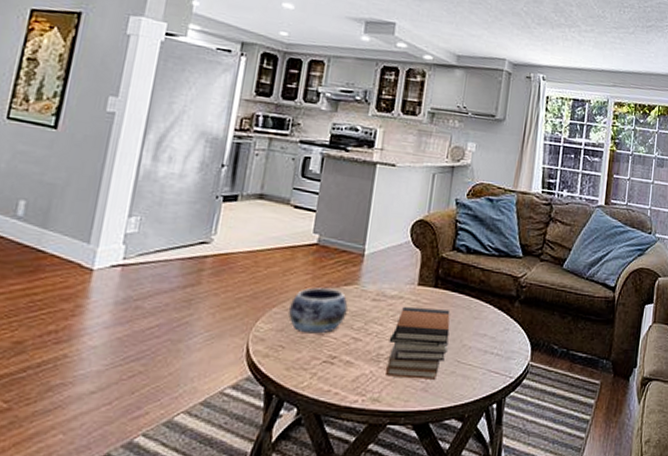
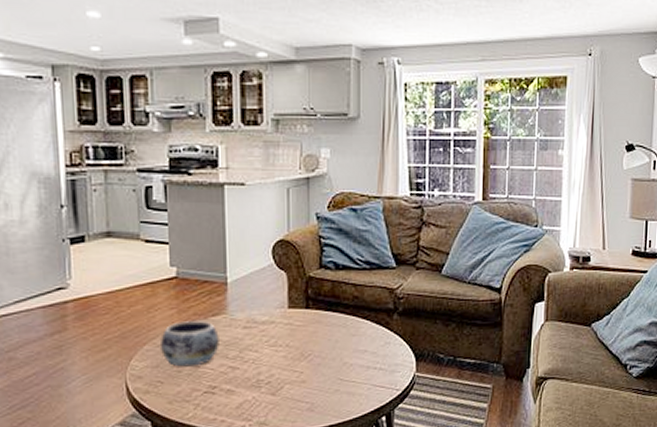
book stack: present [386,307,450,380] -> none [267,330,329,401]

